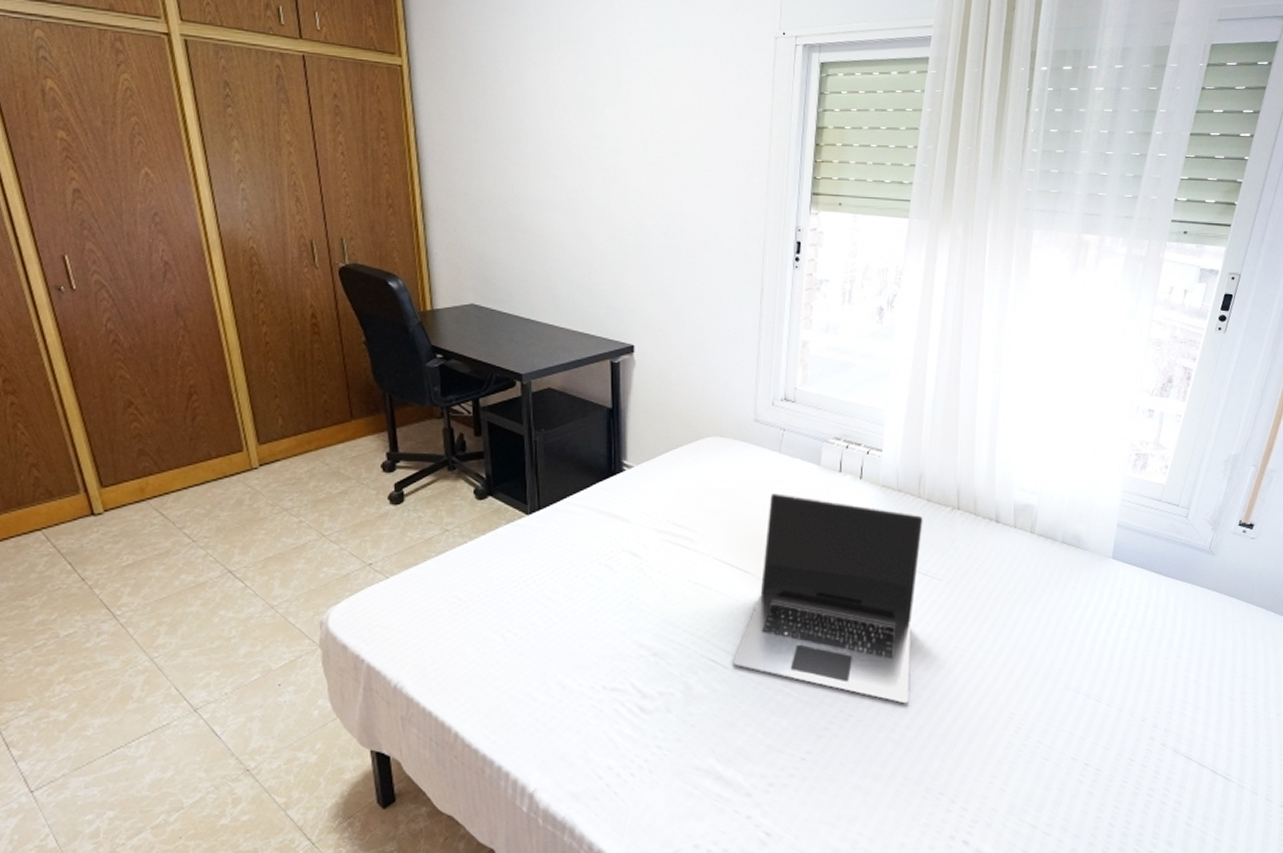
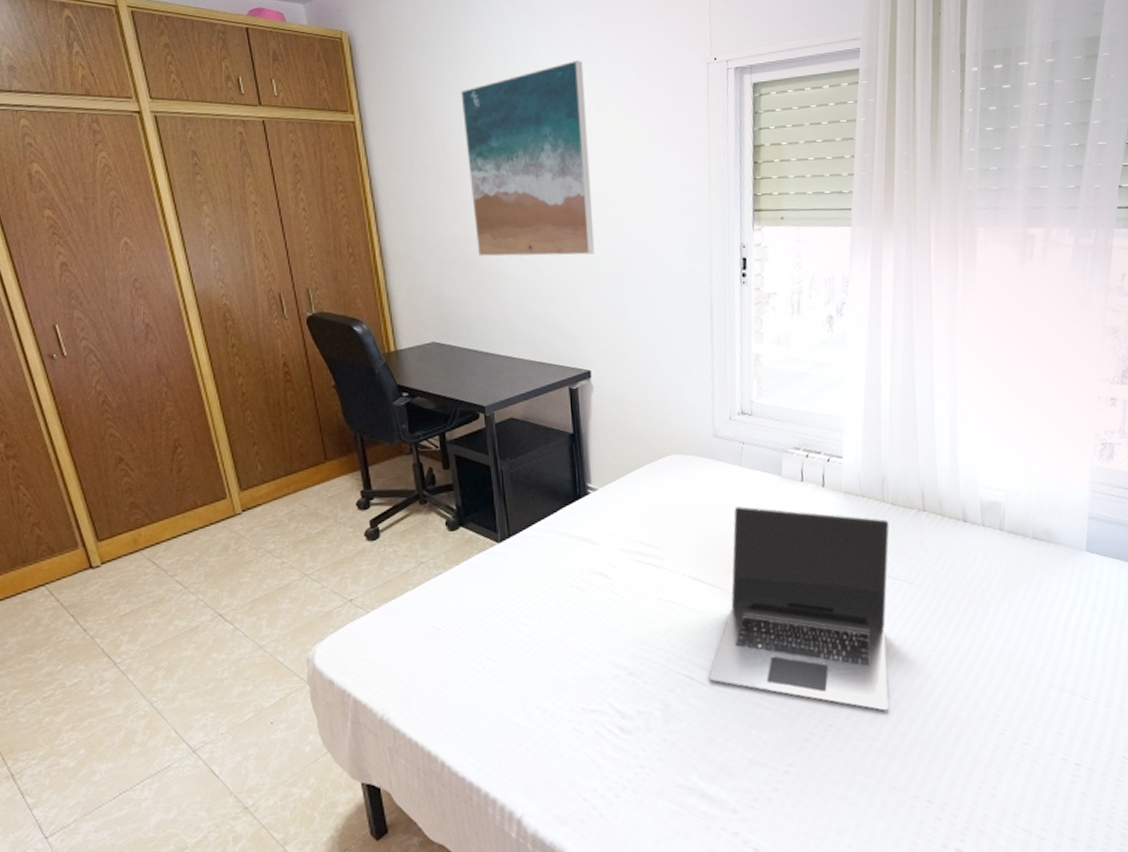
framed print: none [517,21,647,226] -> present [461,60,595,257]

